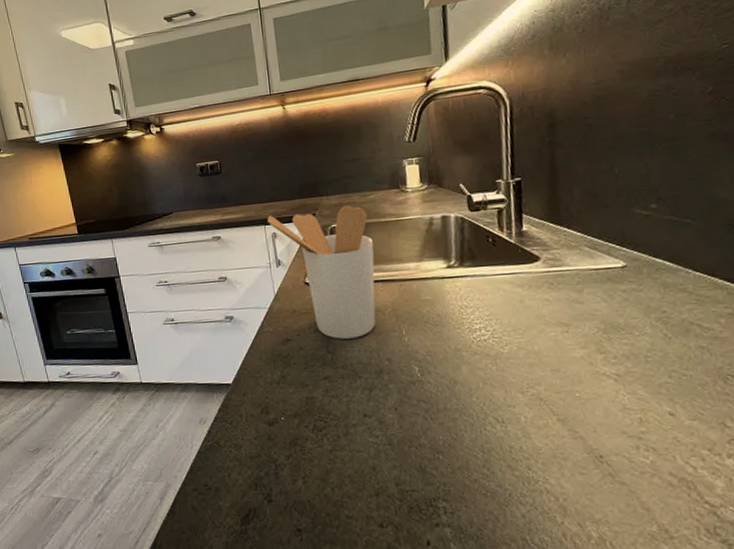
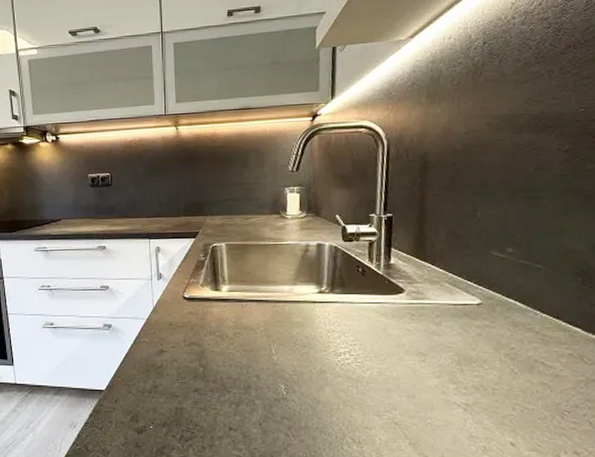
utensil holder: present [267,205,376,339] -> none [152,227,252,354]

